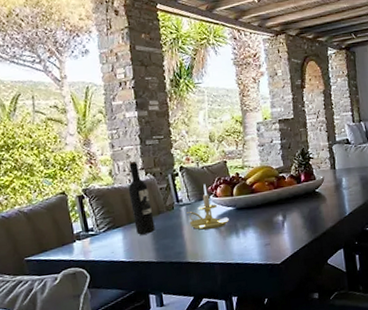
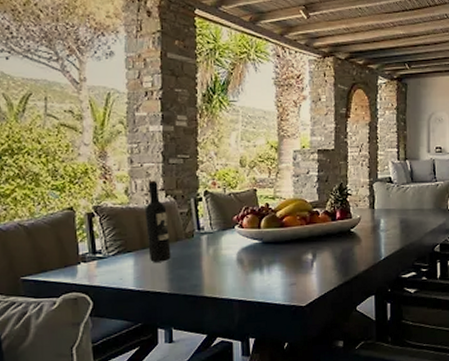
candle holder: present [187,184,229,230] -> none [208,213,254,262]

